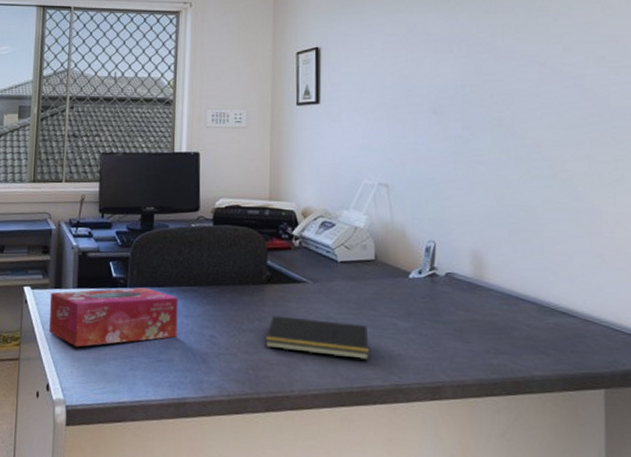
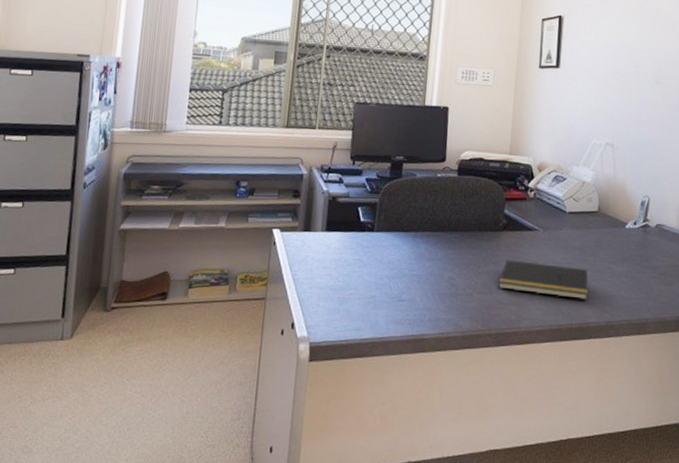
tissue box: present [49,287,178,347] -> none [296,232,422,288]

